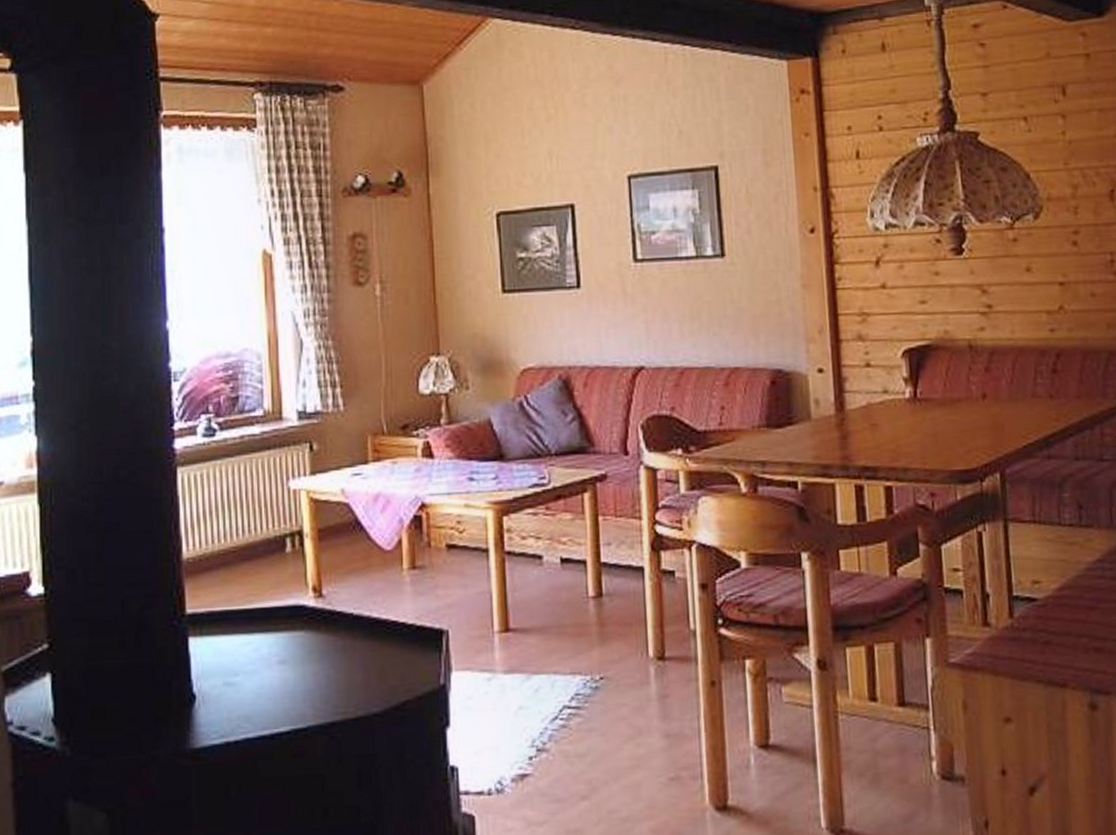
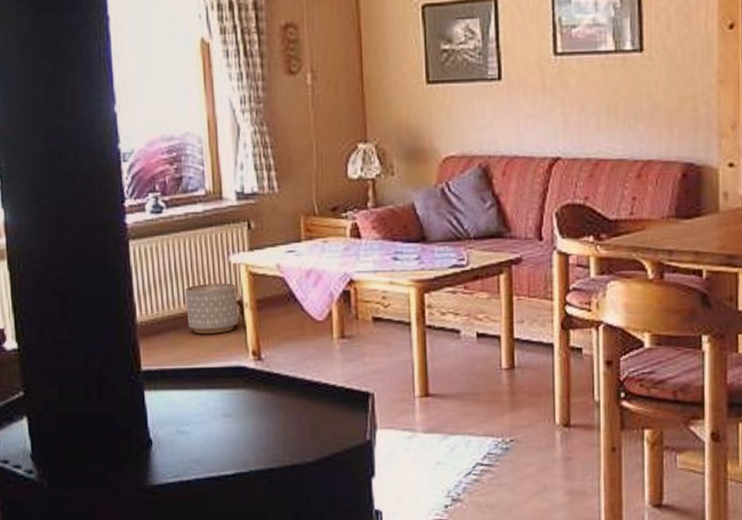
planter: none [239,511,298,570] -> present [185,283,238,334]

